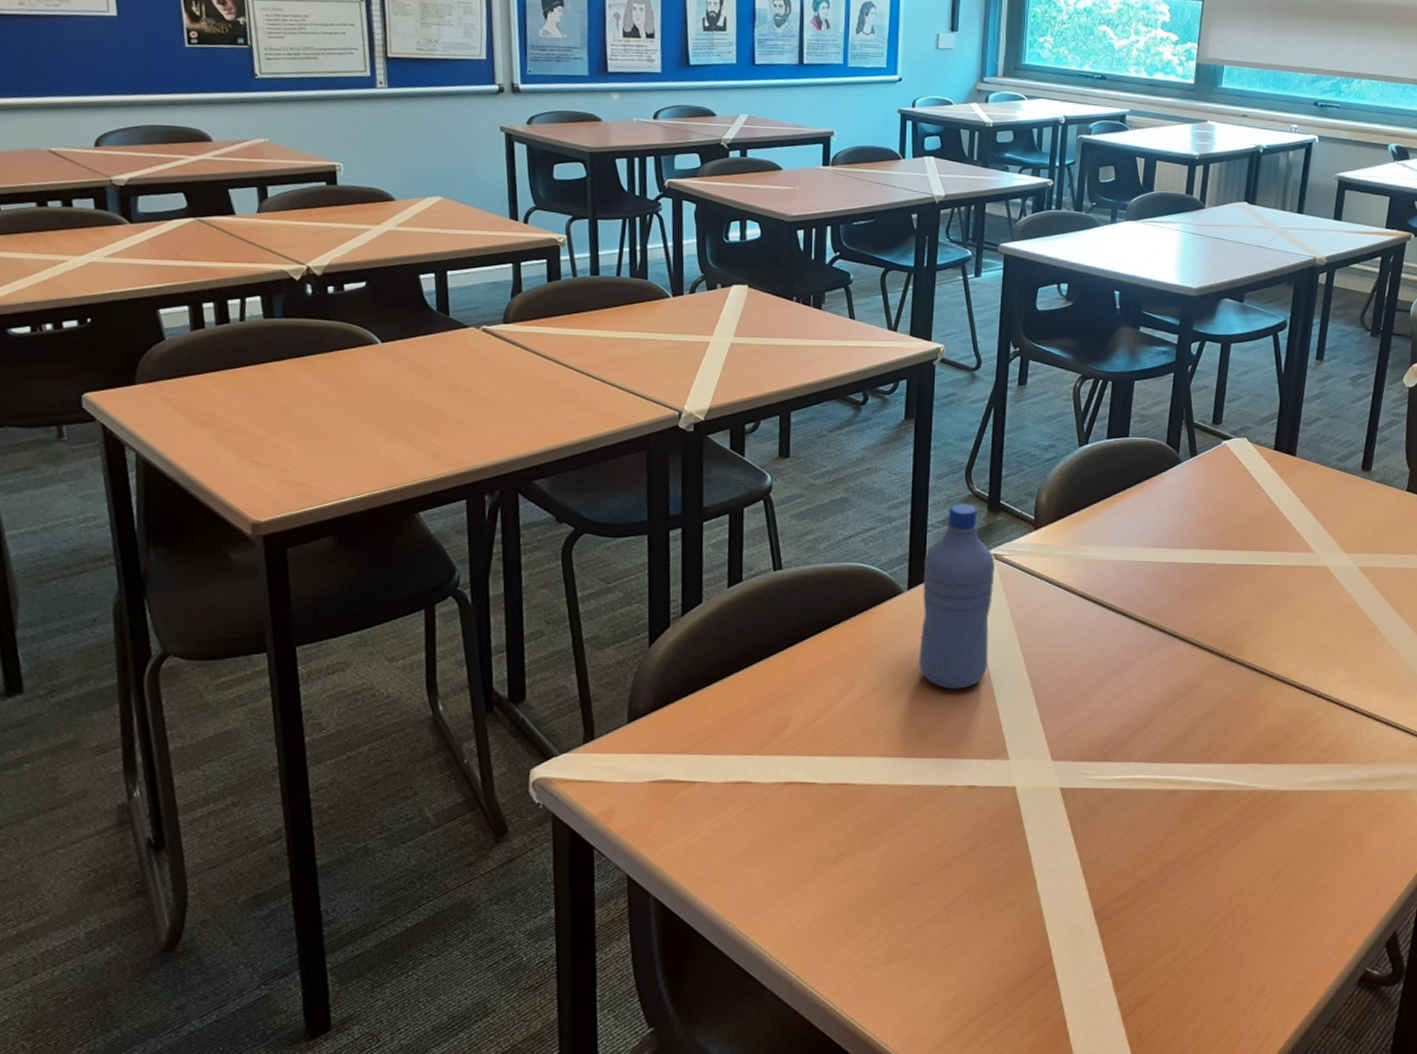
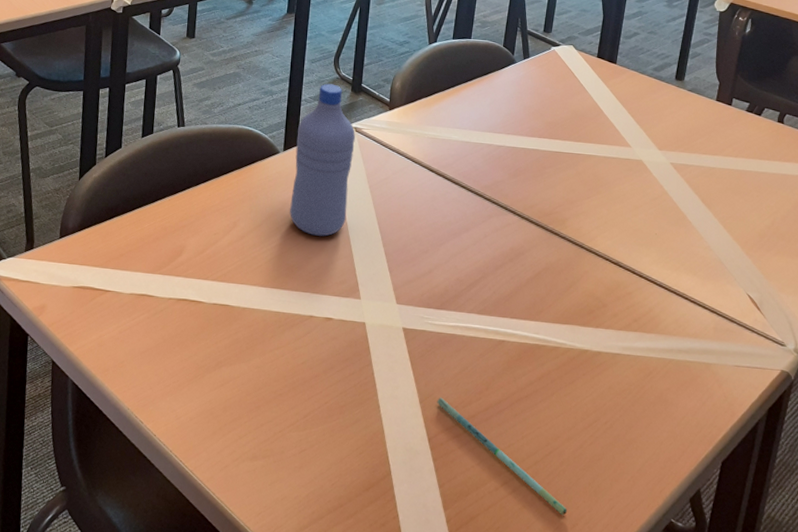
pen: none [1103,863,1254,981] -> present [437,397,568,516]

